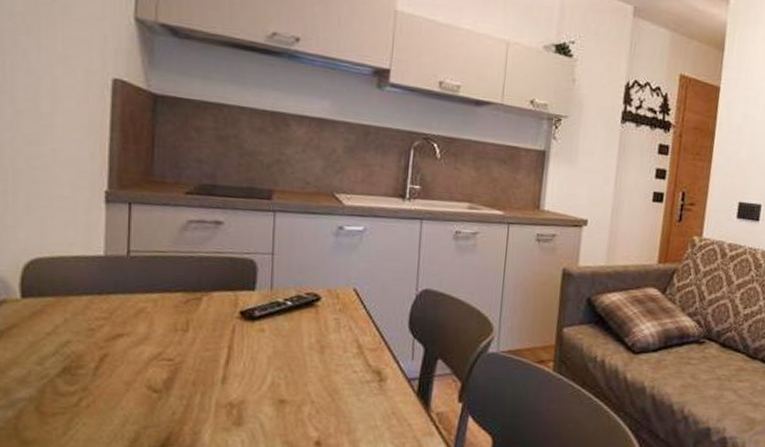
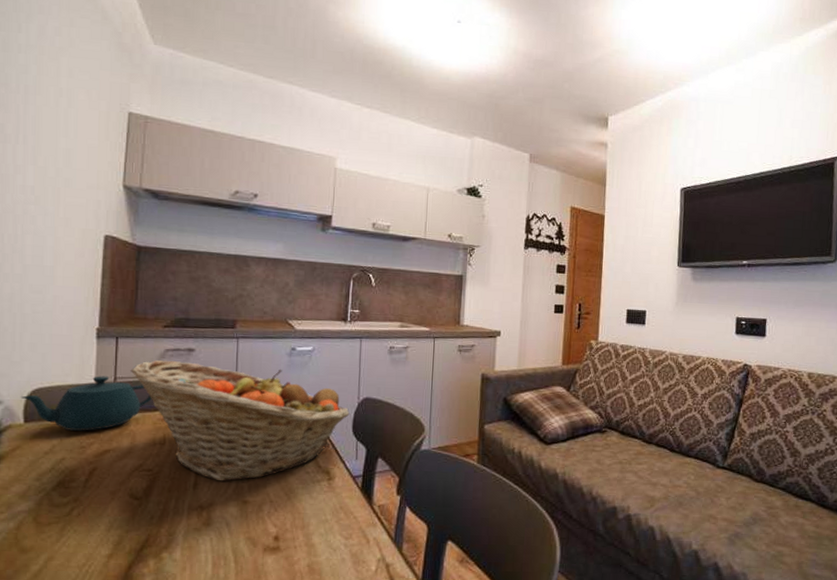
teapot: none [17,247,172,311] -> present [21,376,152,431]
fruit basket: none [146,233,406,377] -> present [130,360,350,482]

